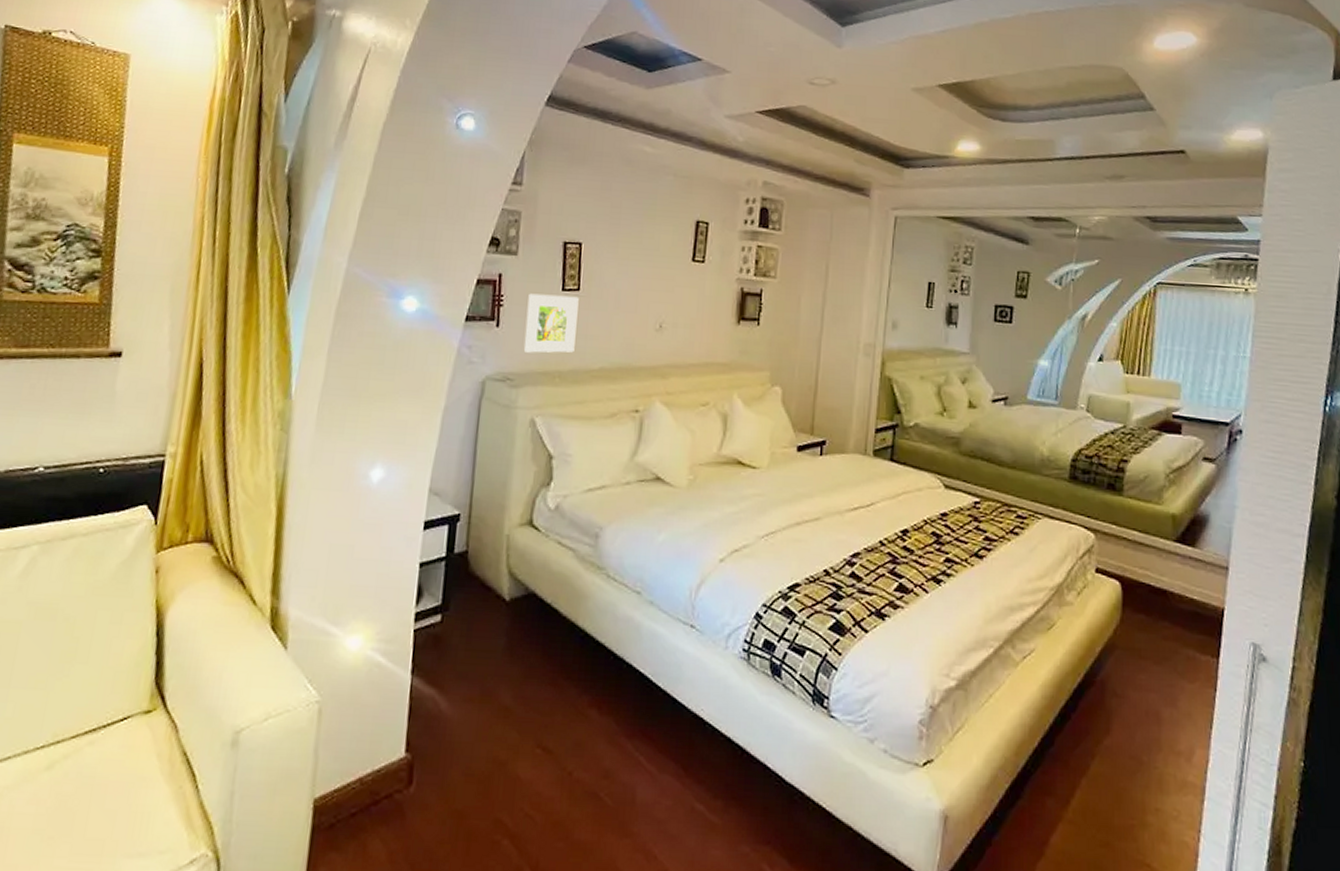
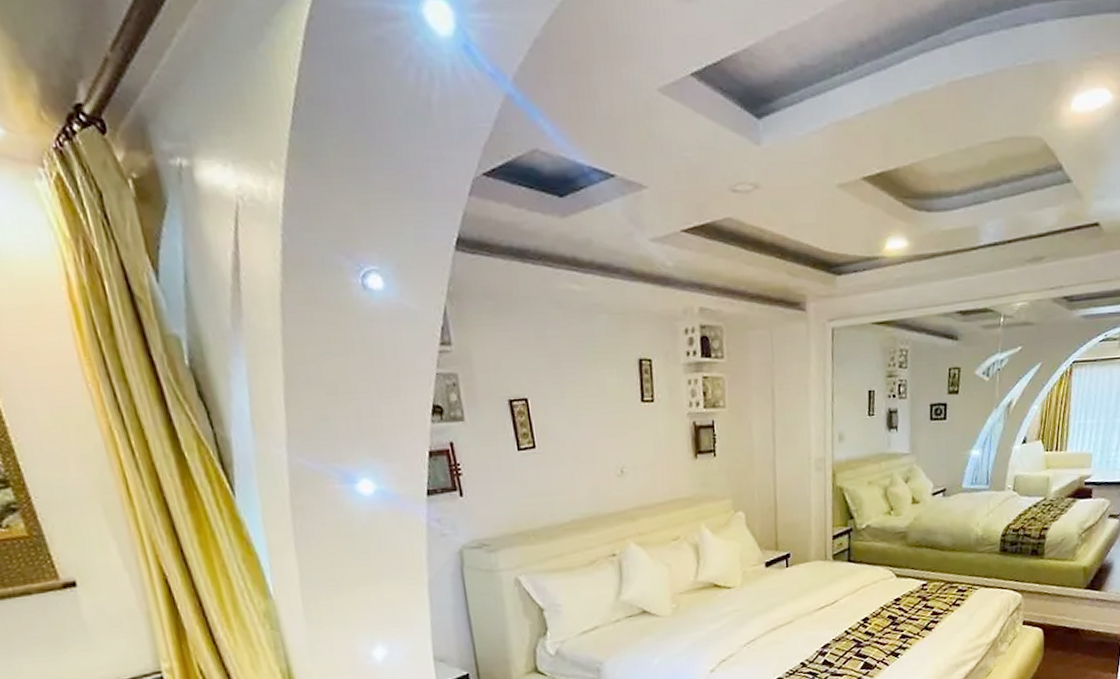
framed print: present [523,293,579,353] -> none [485,454,543,517]

